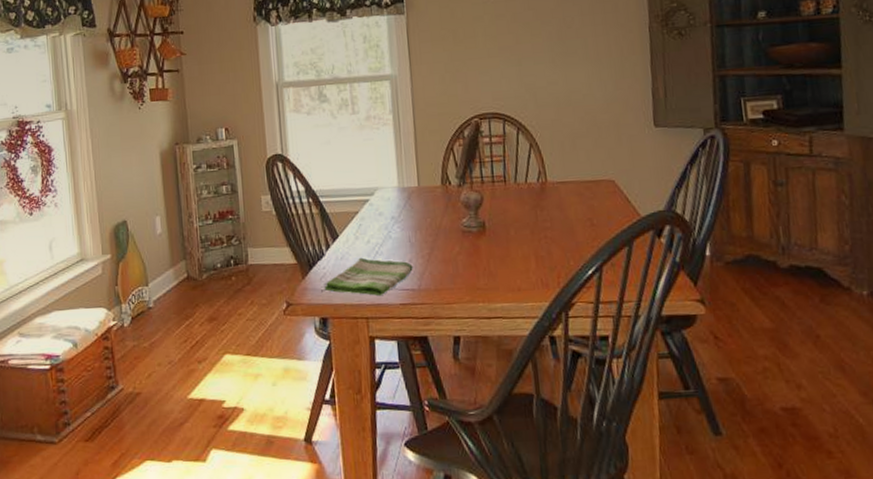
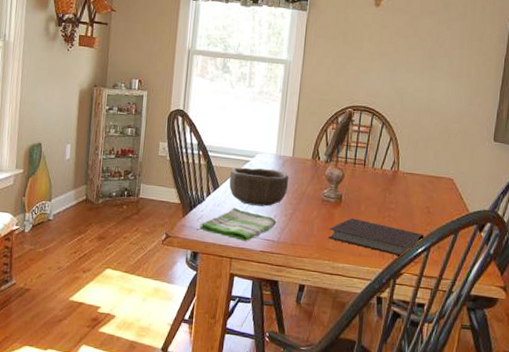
wooden bowl: none [348,205,420,252] -> present [229,167,289,207]
notebook: none [477,246,593,284] -> present [329,218,424,257]

